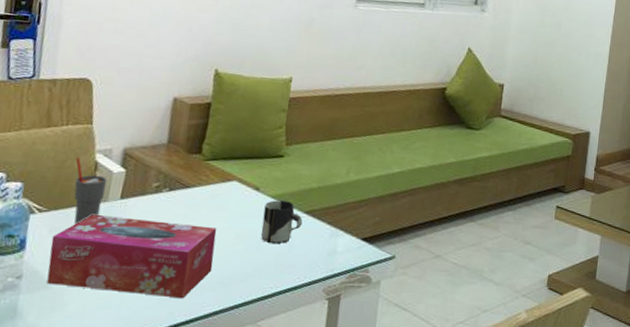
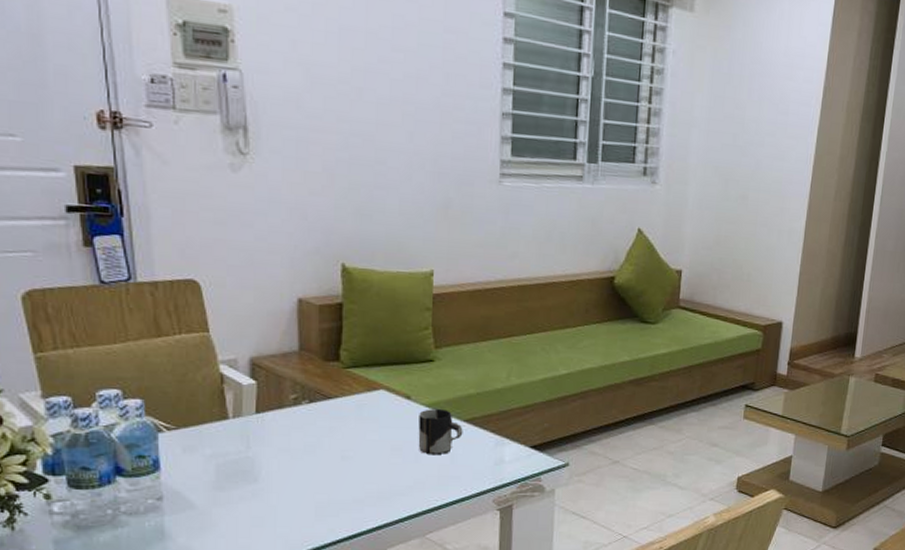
tissue box: present [46,214,217,299] -> none [187,430,370,515]
cup: present [74,157,107,225] -> none [198,369,238,443]

